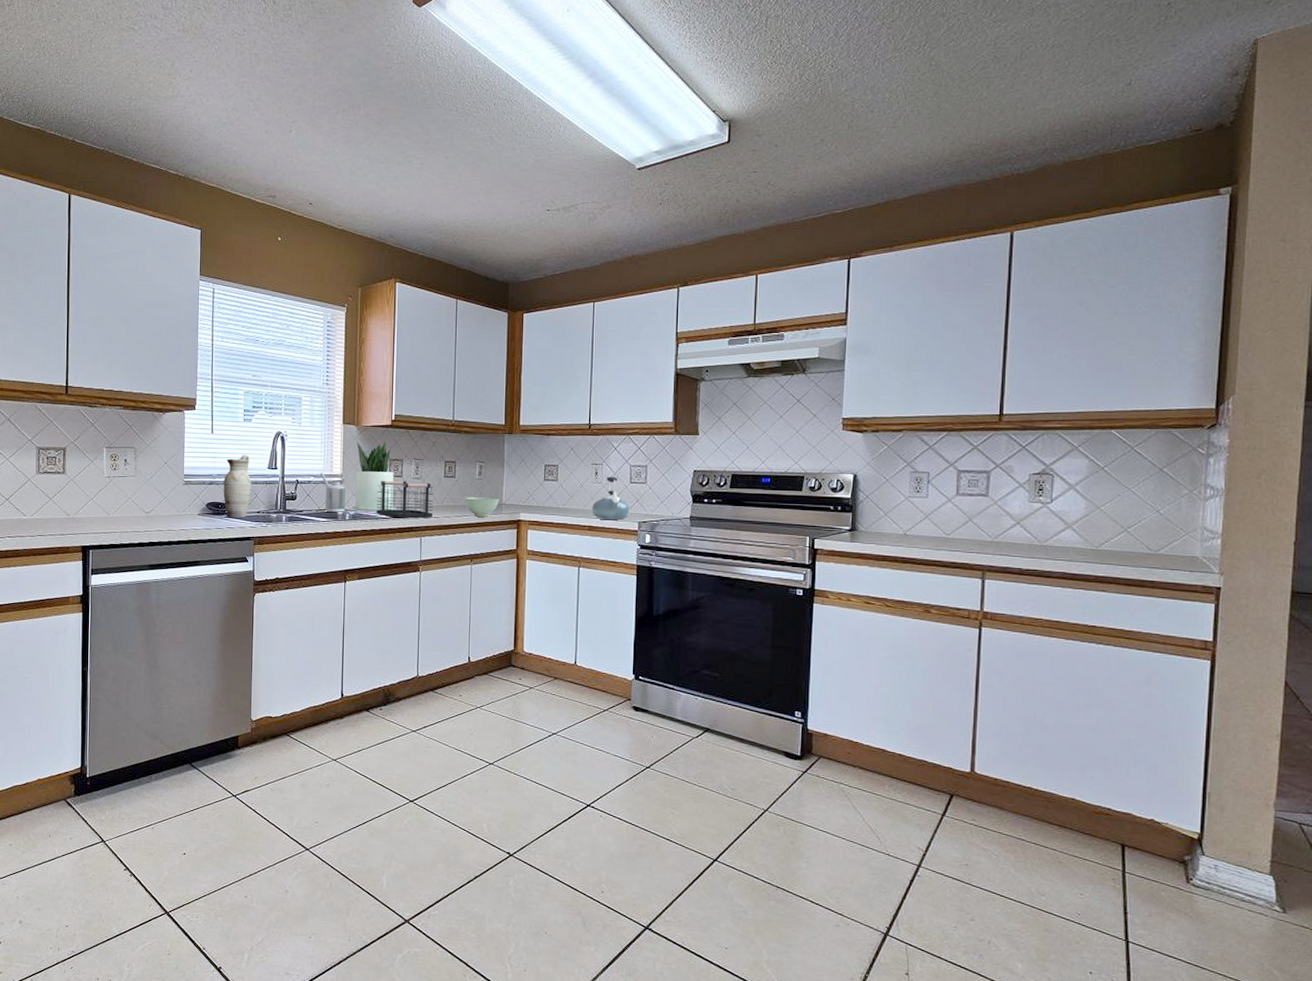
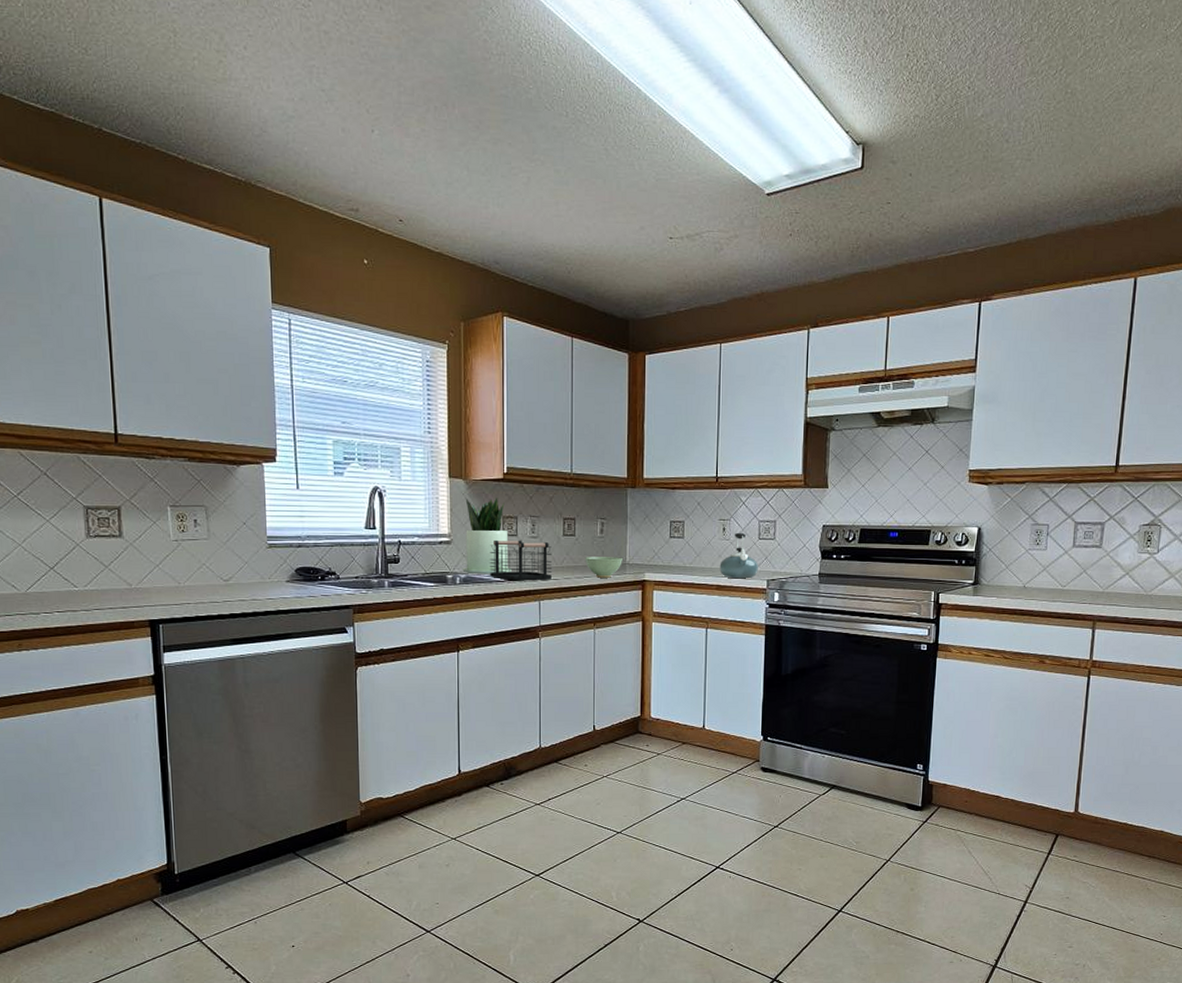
ceramic jug: present [223,454,251,517] -> none [314,512,347,584]
soap dispenser: present [320,473,345,513] -> none [425,532,455,577]

